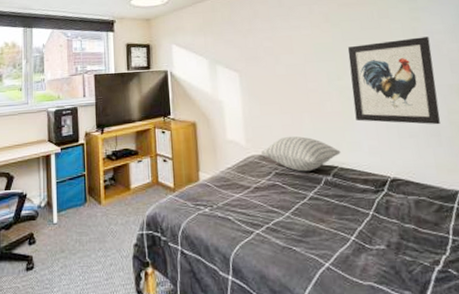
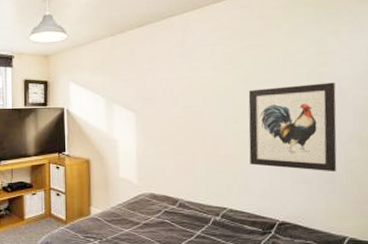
pillow: present [260,136,341,172] -> none [151,176,232,211]

